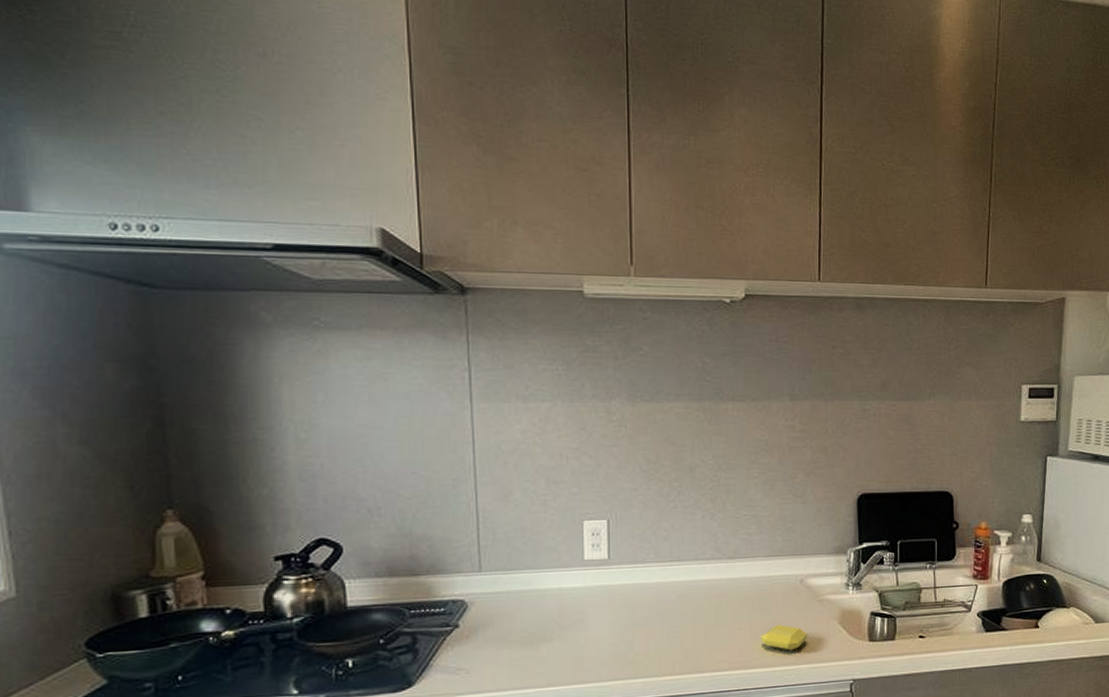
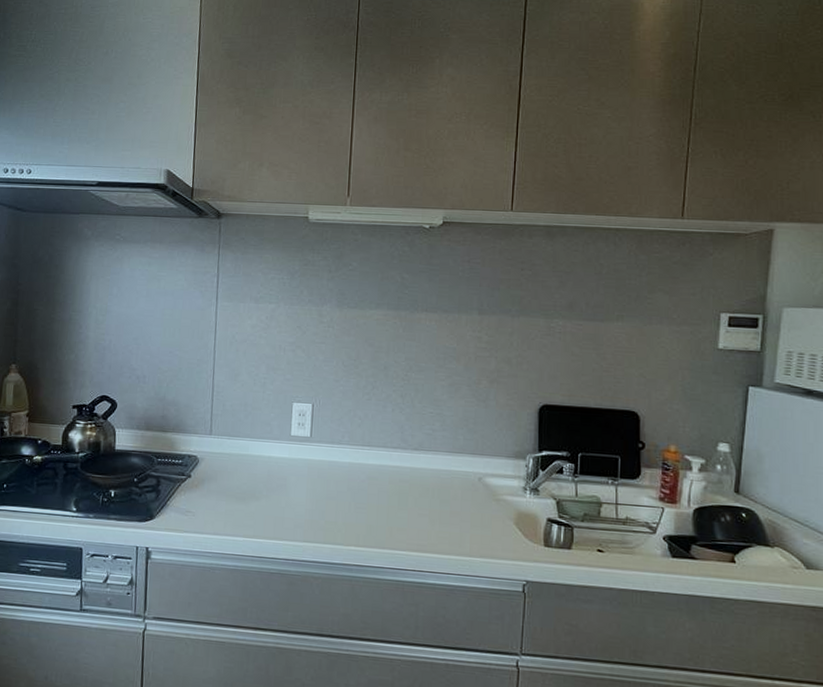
soap bar: present [761,624,808,651] -> none [438,516,483,543]

